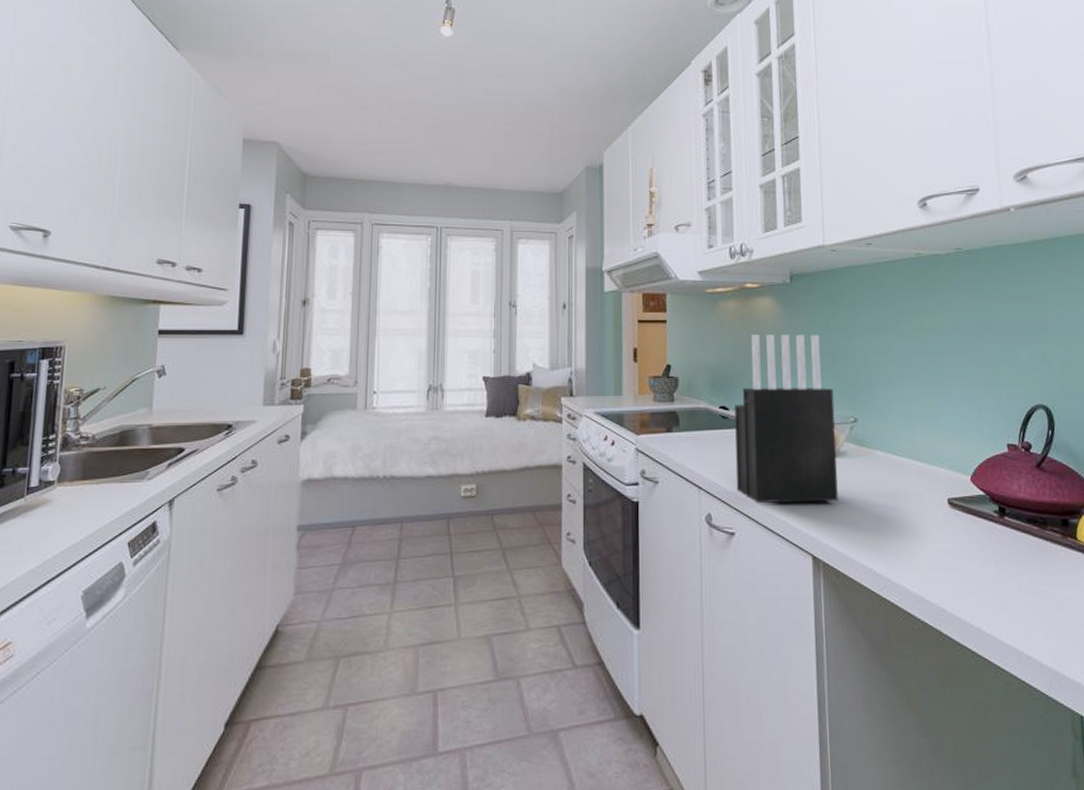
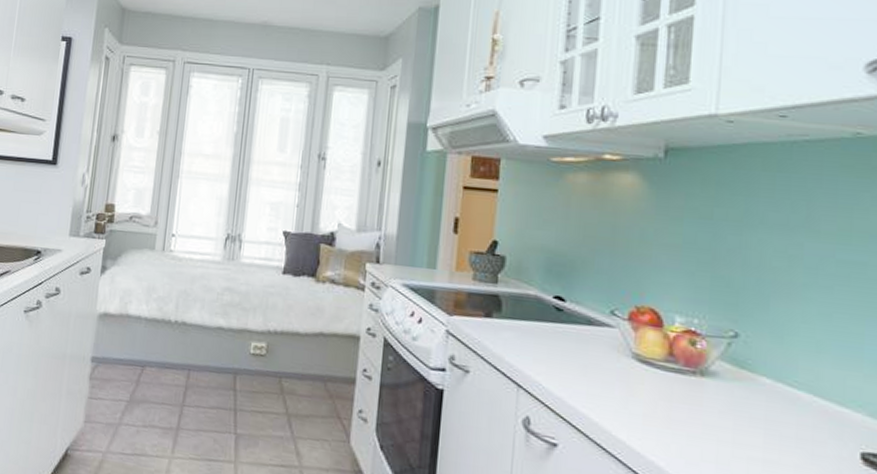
knife block: present [734,334,838,503] -> none [565,216,709,431]

